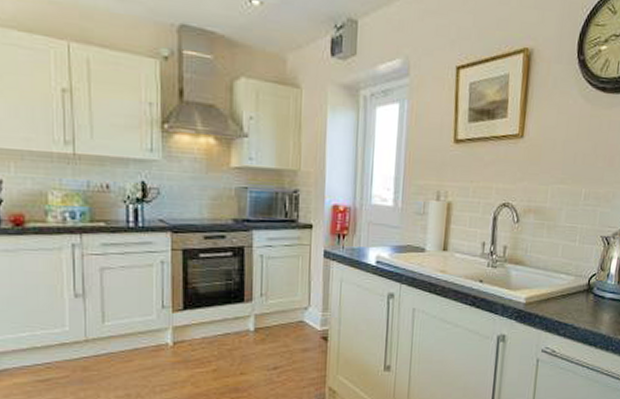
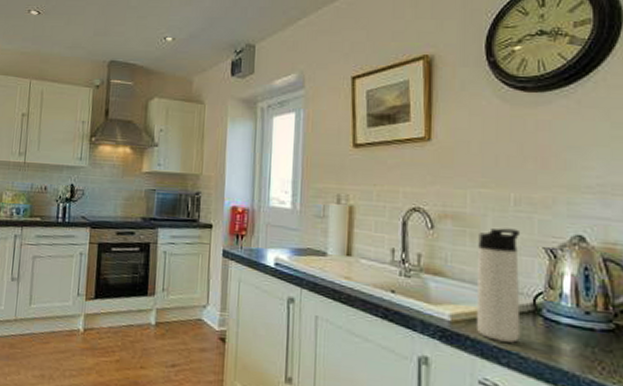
thermos bottle: none [544,220,585,317] -> present [476,228,521,343]

